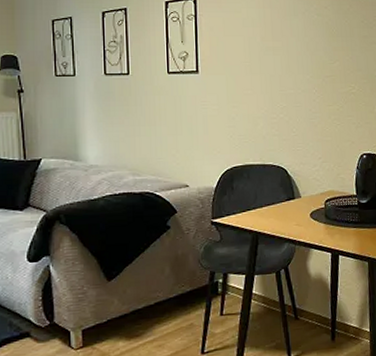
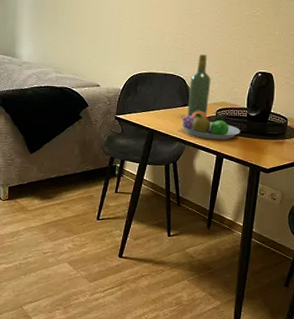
fruit bowl: none [288,203,353,236] -> present [182,110,240,140]
wine bottle: none [292,139,315,213] -> present [187,54,211,118]

